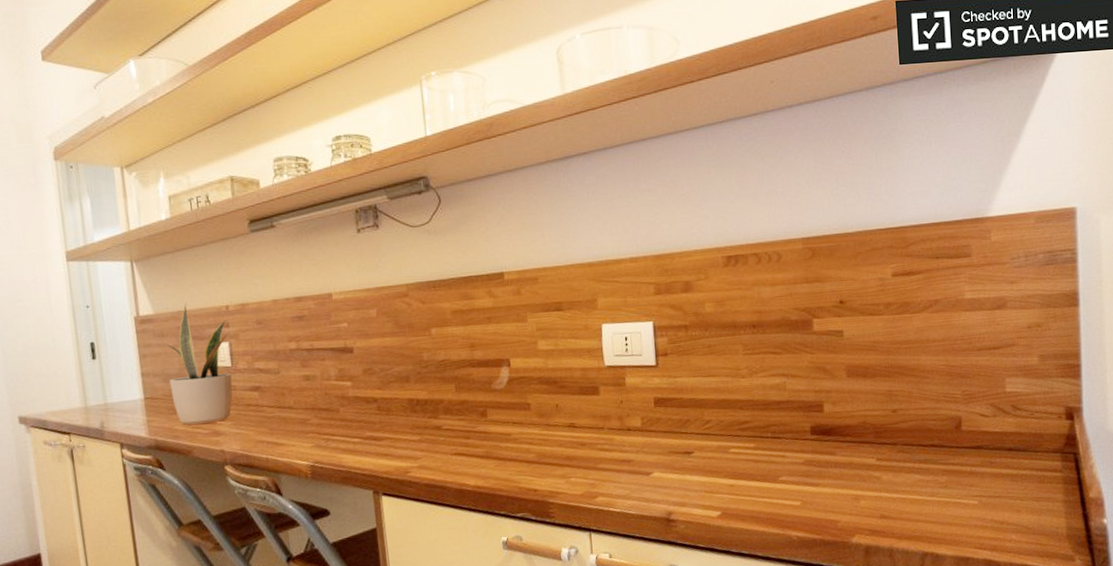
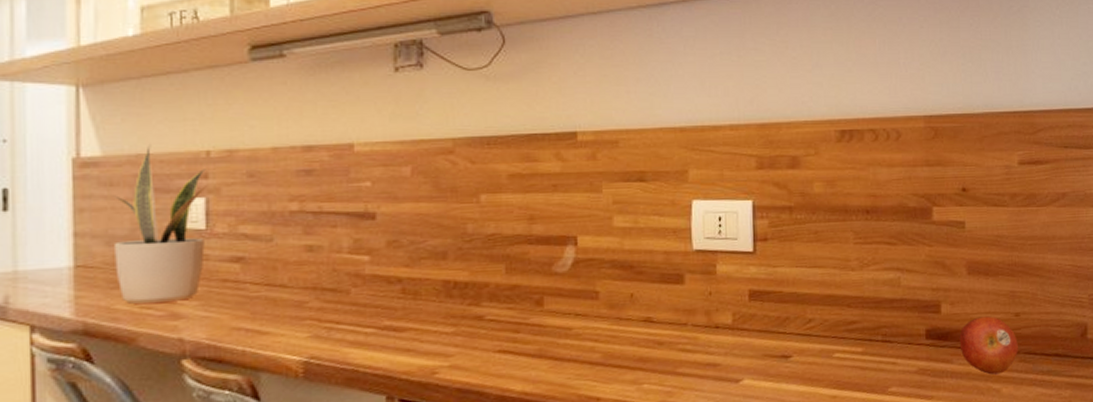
fruit: none [841,413,897,464] -> present [959,316,1019,375]

